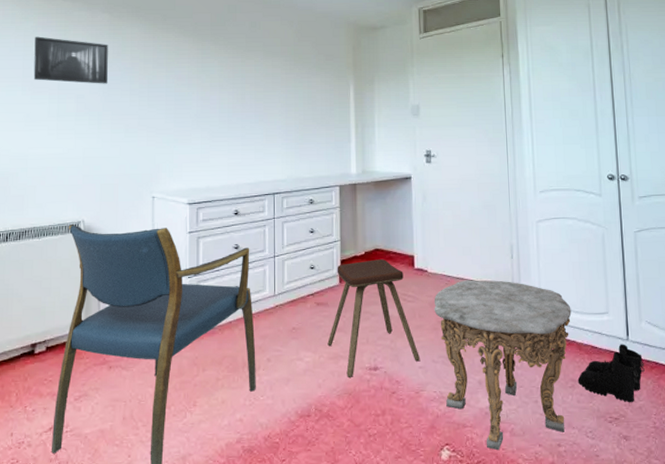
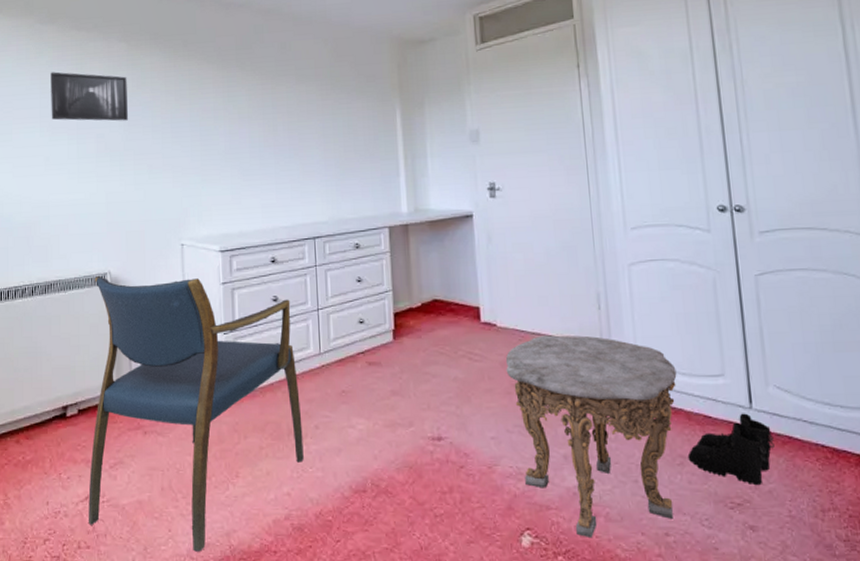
music stool: present [327,259,420,377] -> none [382,312,491,448]

